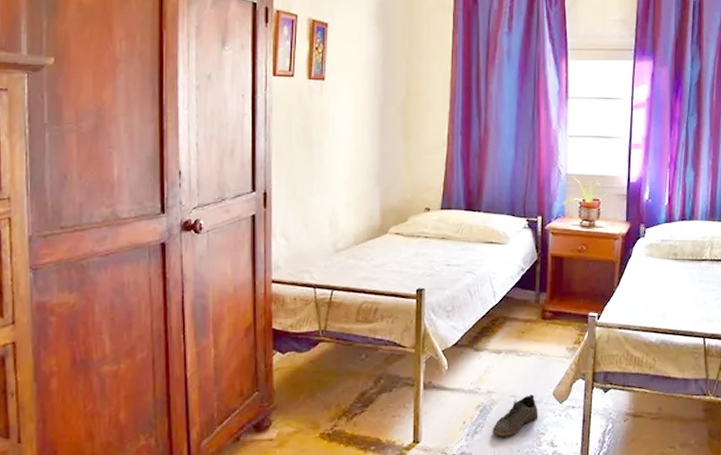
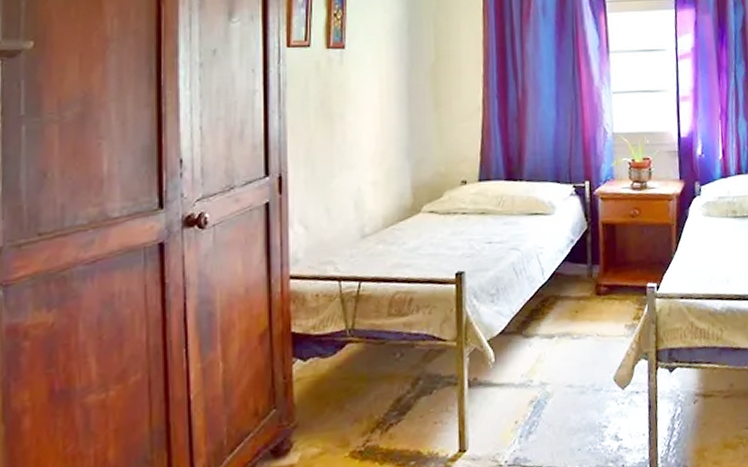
shoe: present [492,394,539,437] -> none [548,382,599,436]

